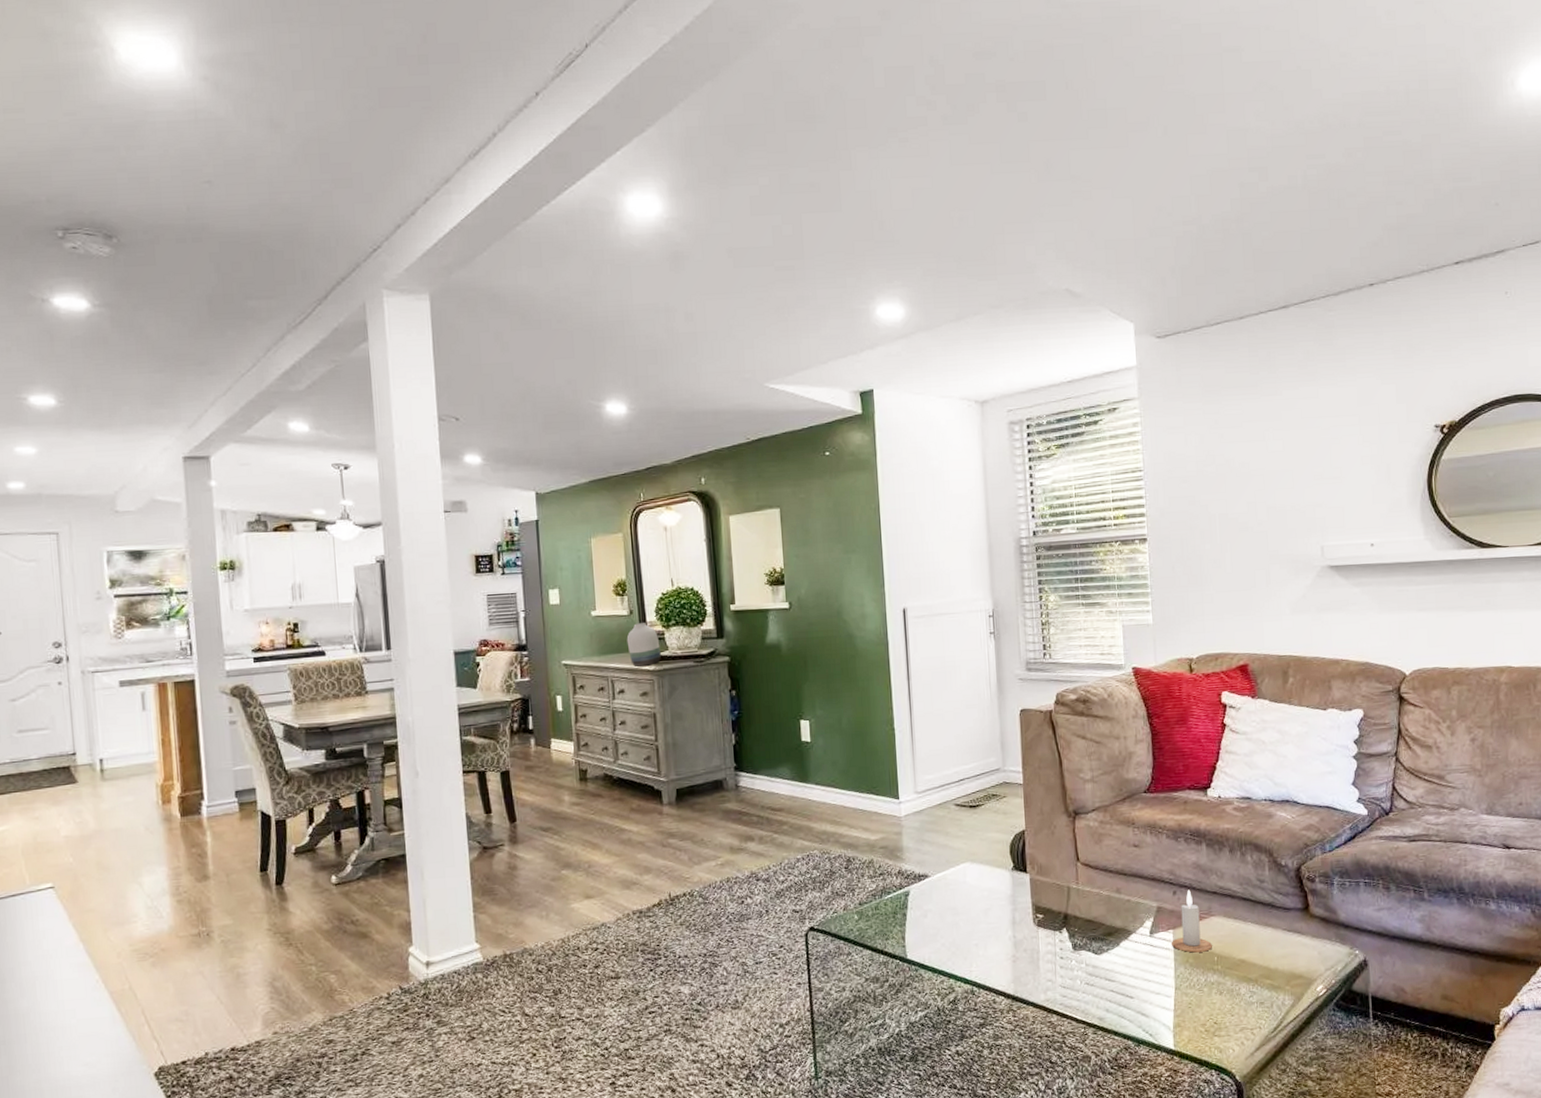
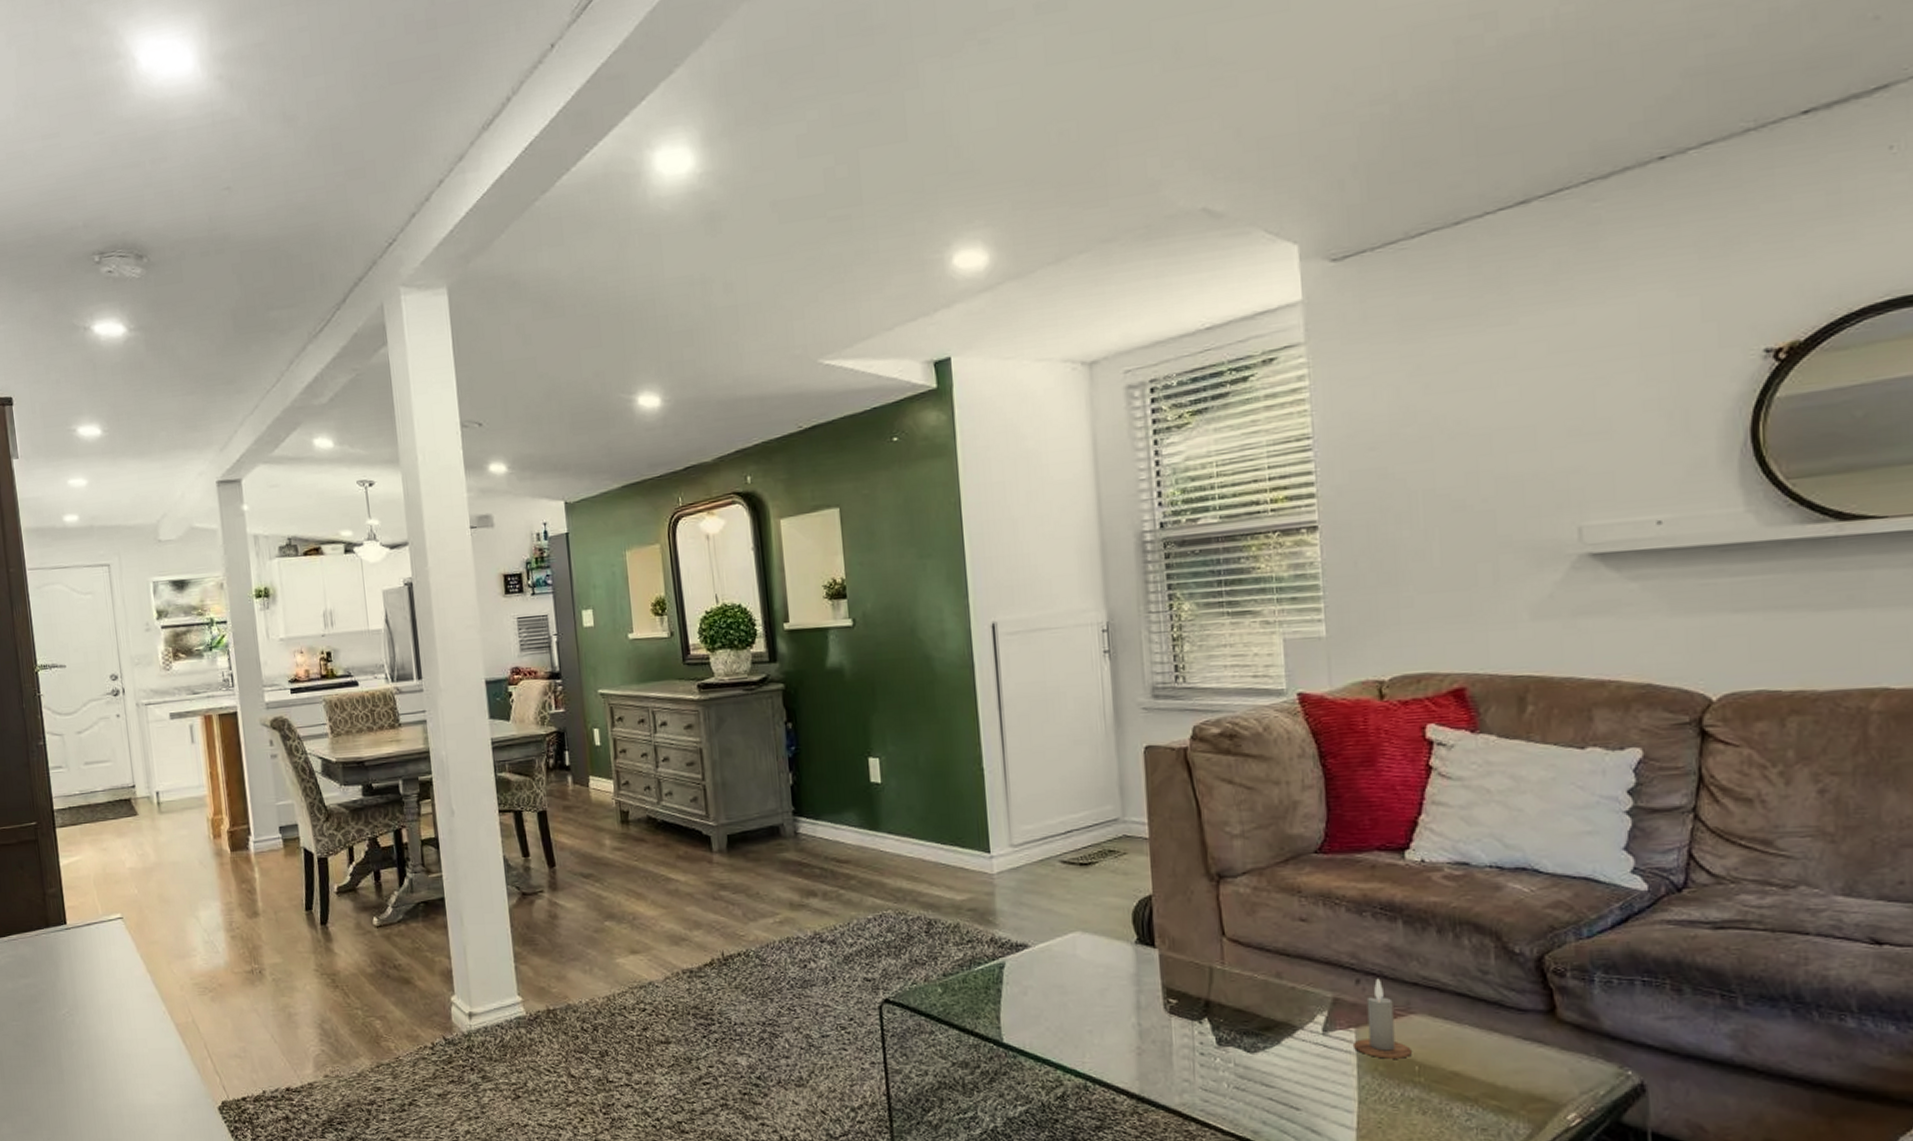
vase: present [626,623,661,668] -> none [667,646,707,697]

